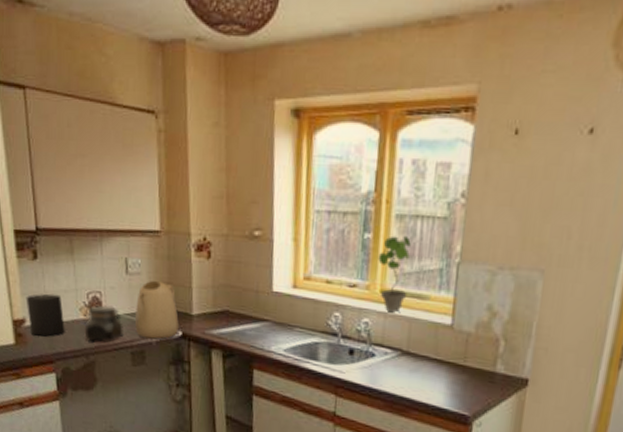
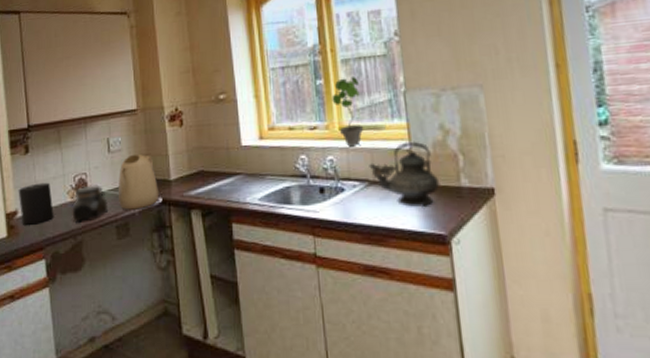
teapot: none [405,317,475,387] -> present [369,141,440,208]

